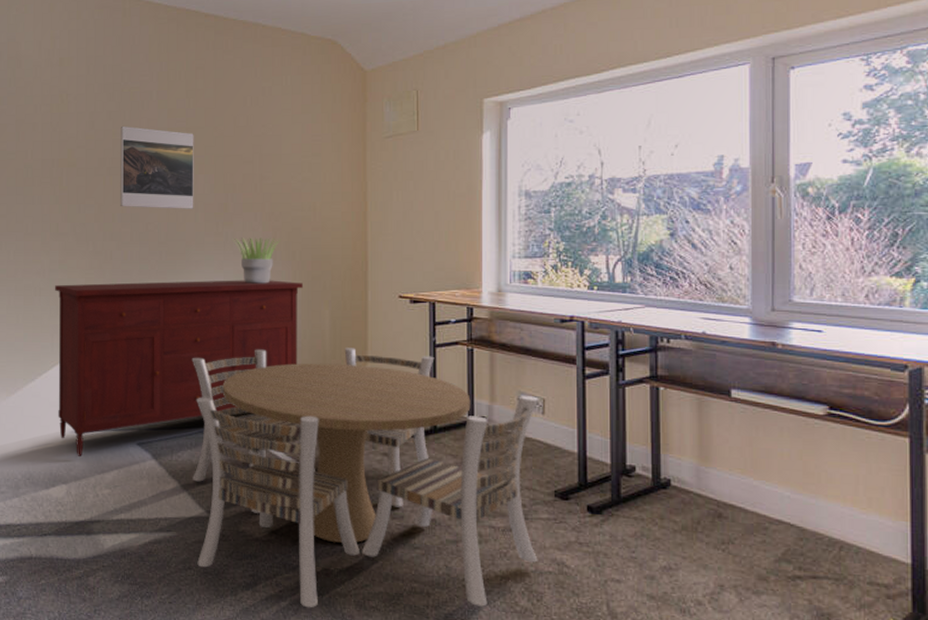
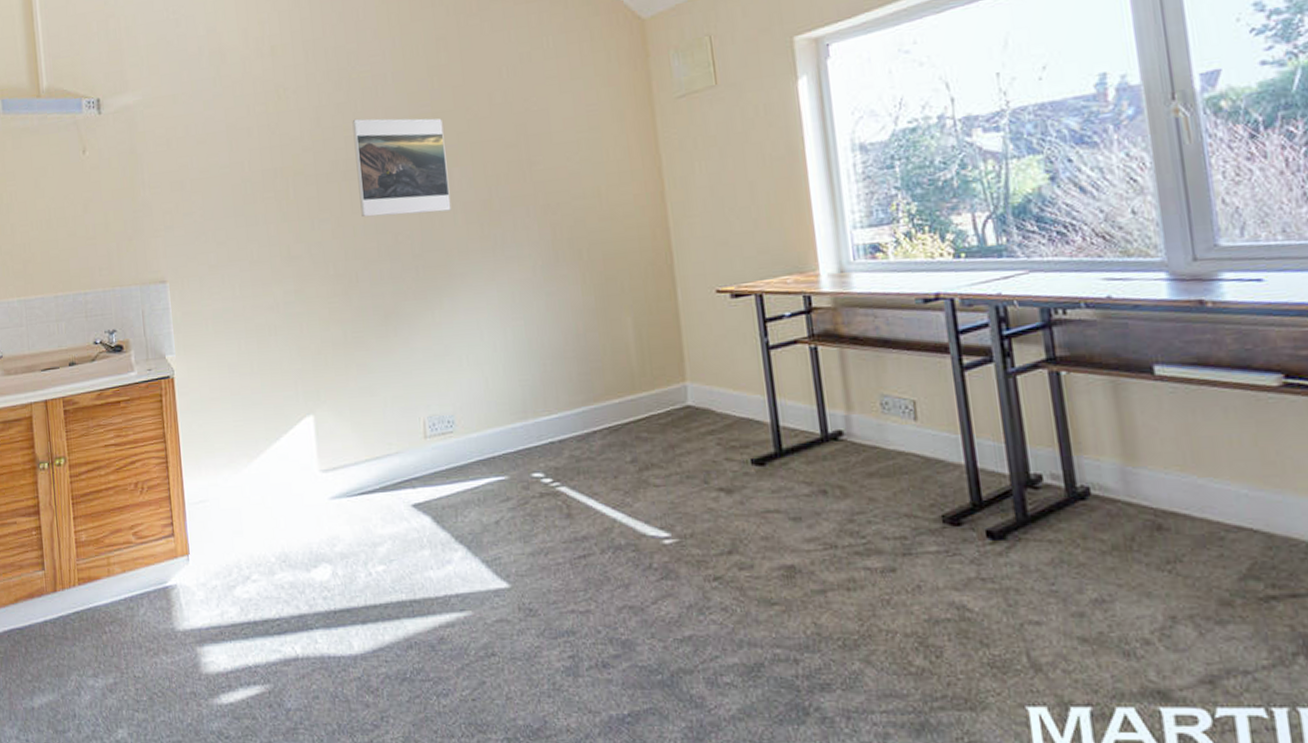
sideboard: present [54,280,304,456] -> none [292,286,600,528]
dining table: present [191,348,539,608] -> none [468,360,932,692]
potted plant: present [232,237,280,284] -> none [502,235,562,294]

